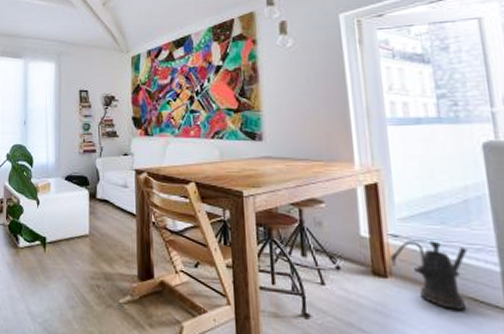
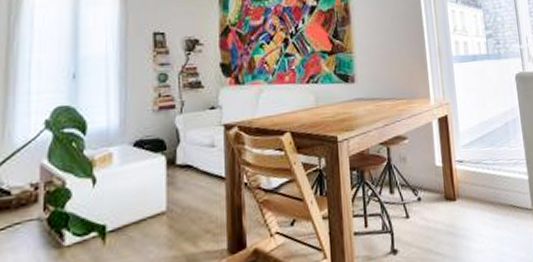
watering can: present [390,240,468,310] -> none [457,161,508,218]

